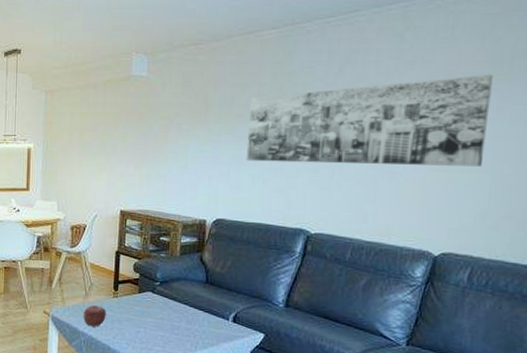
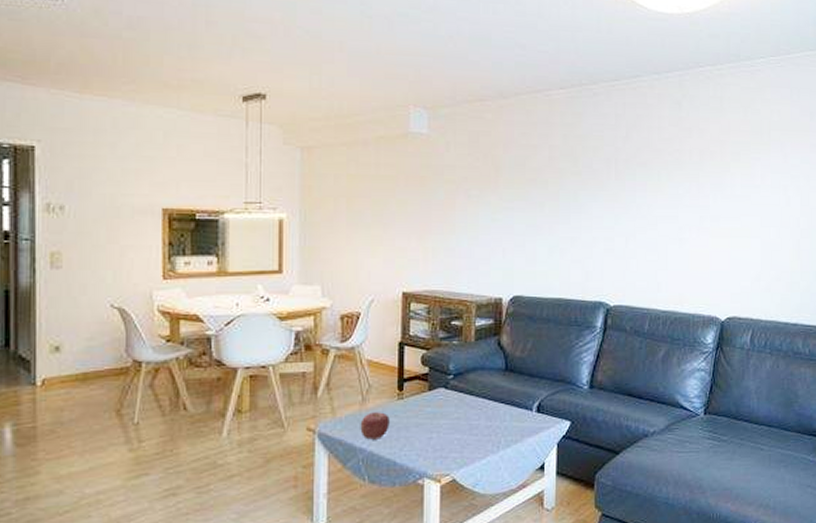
wall art: present [246,74,493,167] -> none [541,144,756,232]

